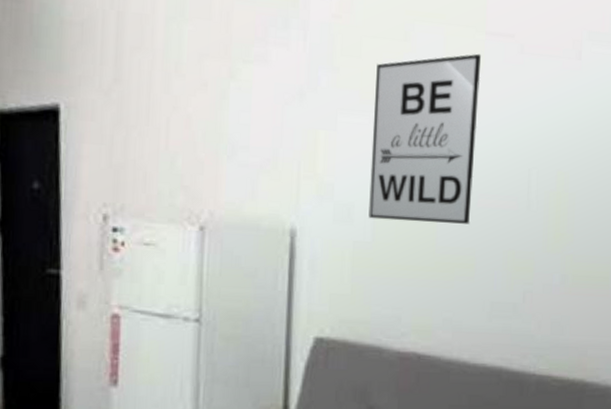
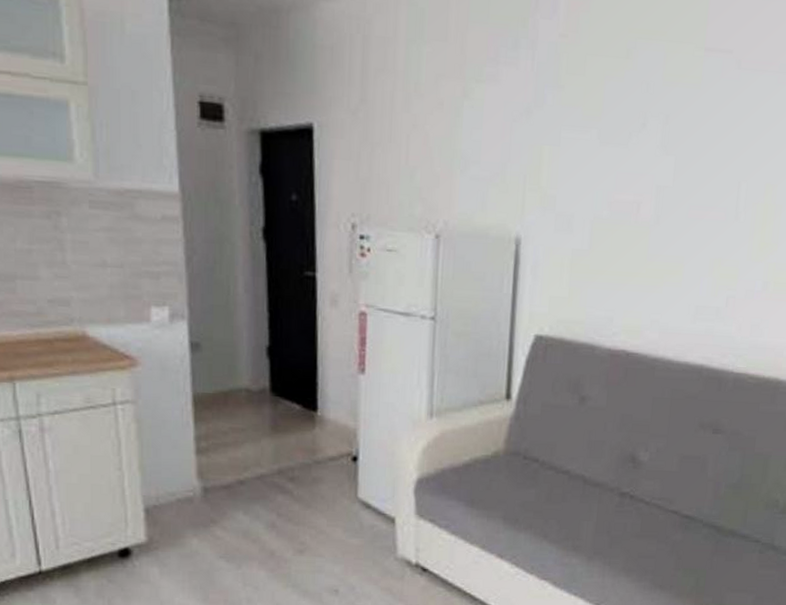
wall art: present [368,53,482,224] -> none [587,70,700,234]

